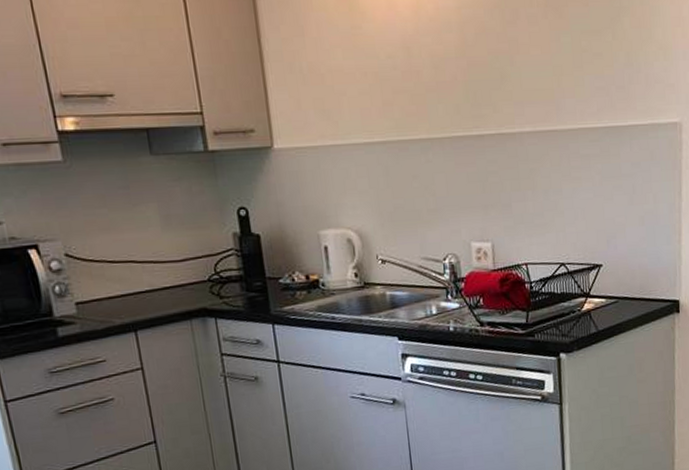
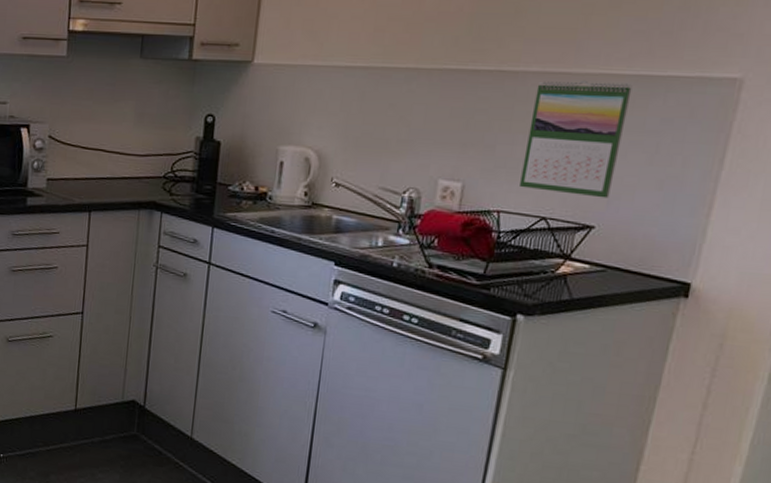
calendar: none [533,135,608,240] -> present [520,80,633,199]

